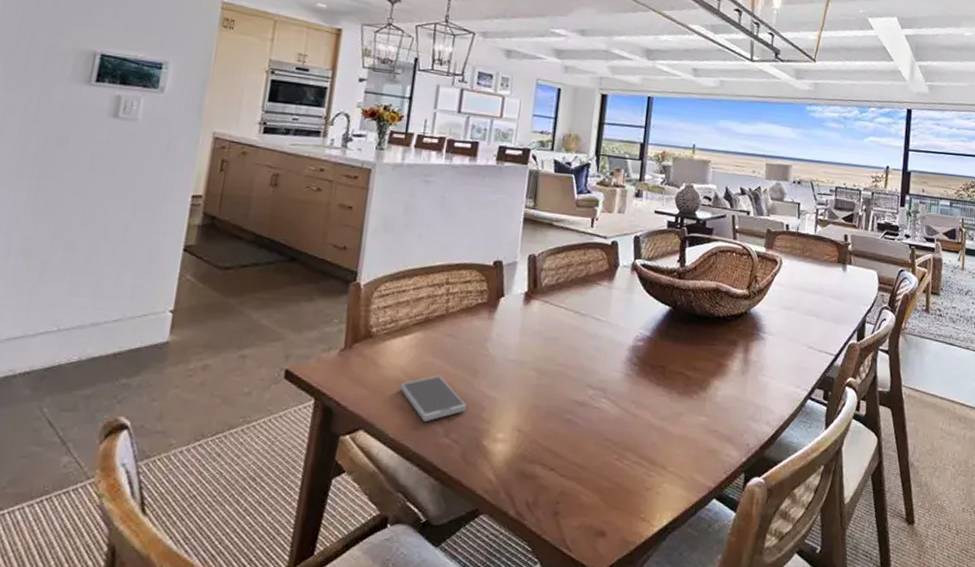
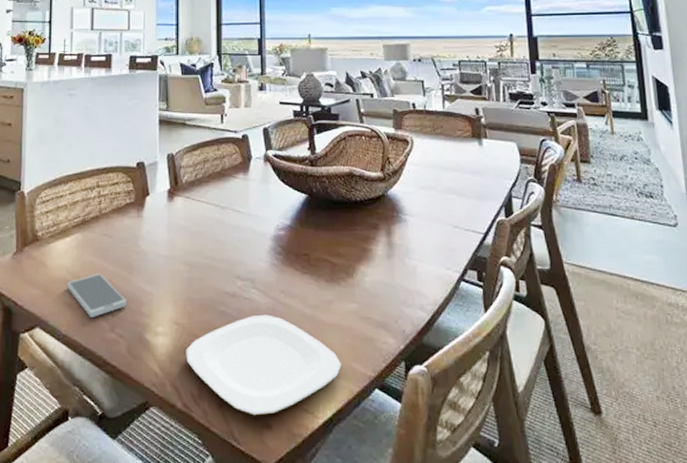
plate: none [524,424,683,524] -> present [186,314,341,416]

